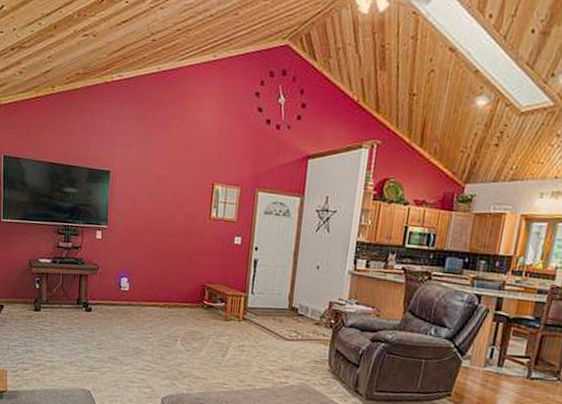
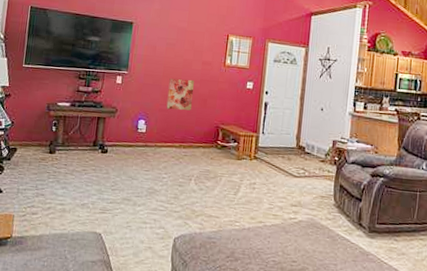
wall art: none [149,233,178,268] -> present [166,78,195,111]

